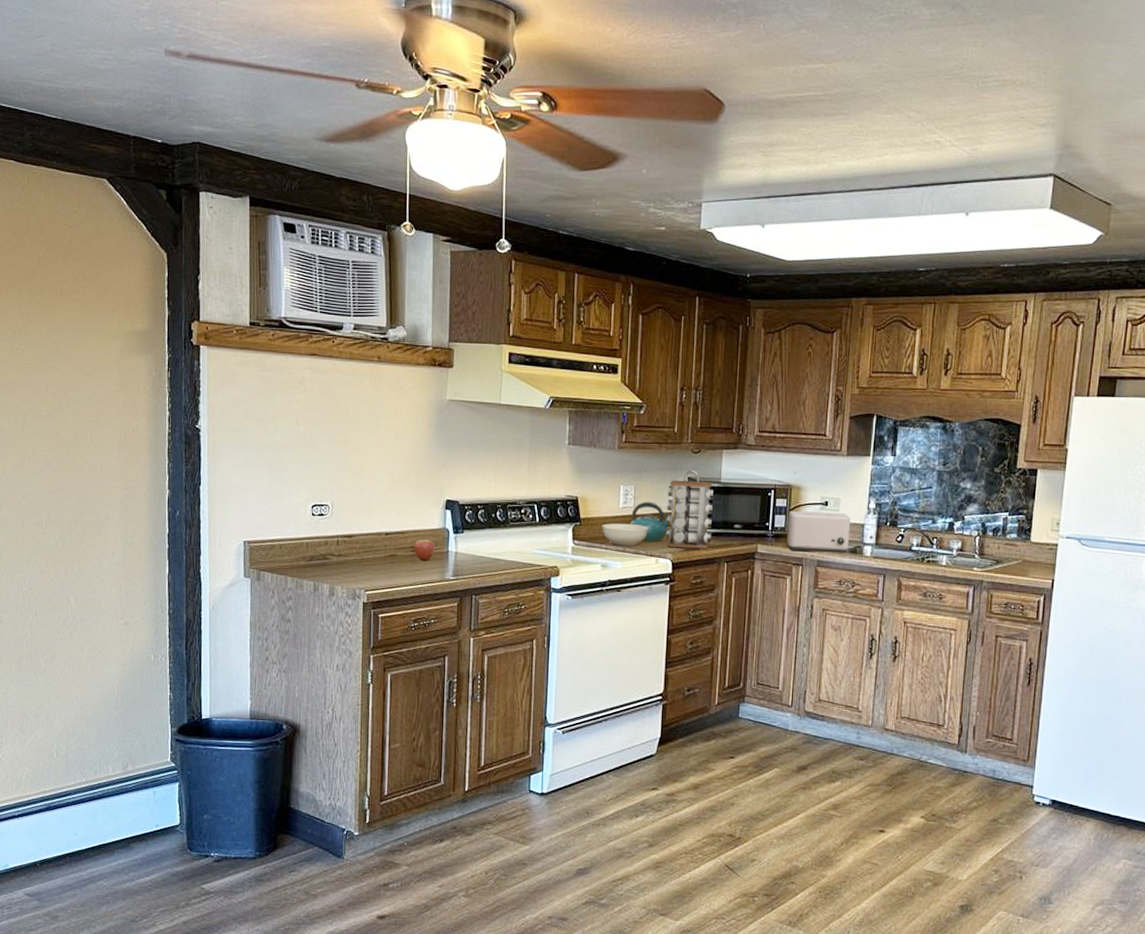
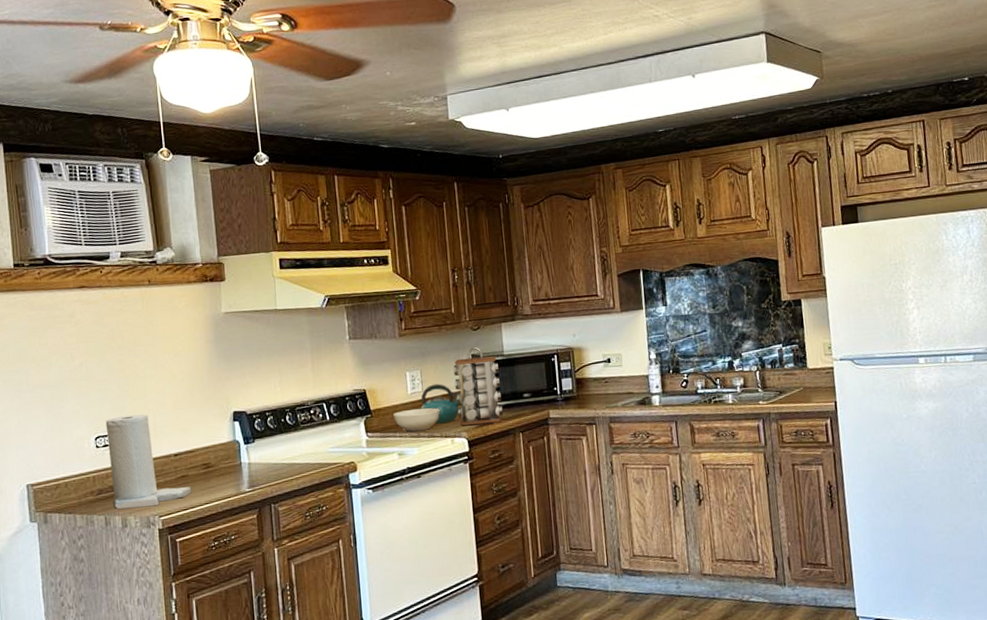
paper towel: none [323,488,398,580] -> present [105,414,192,510]
fruit: present [414,535,435,561] -> none [205,450,227,477]
toaster: present [785,510,853,554] -> none [574,368,638,412]

